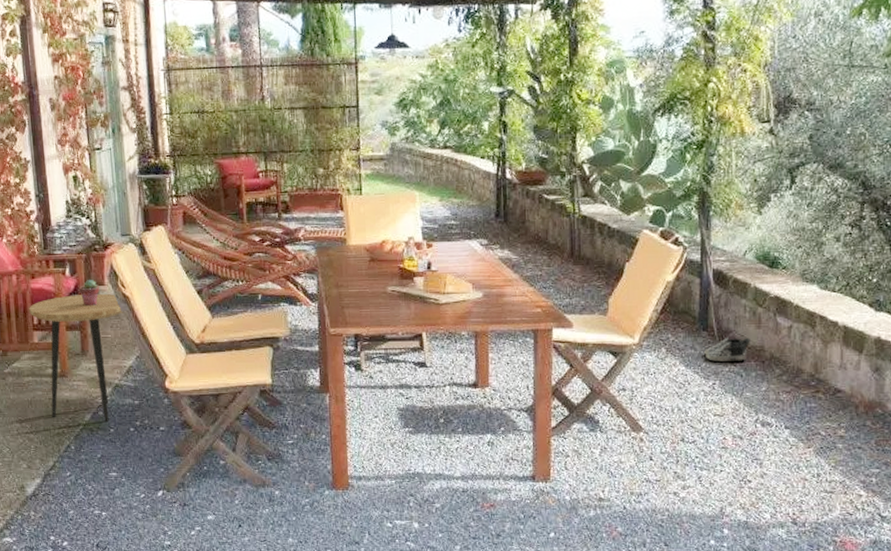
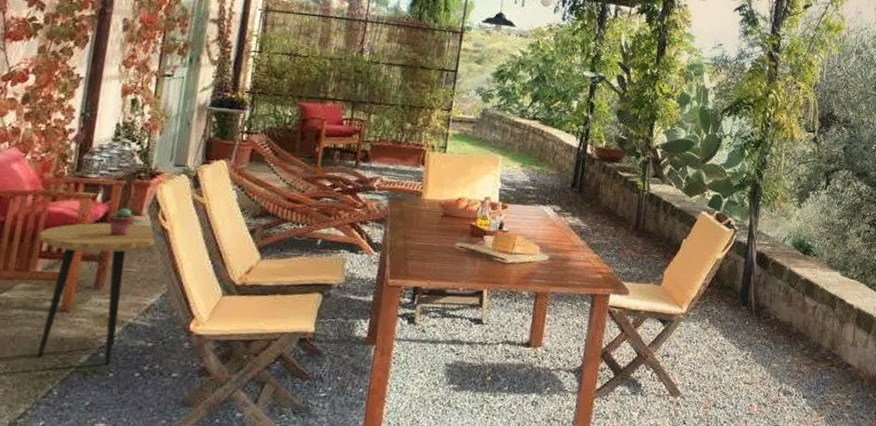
shoe: present [704,338,750,361] -> none [742,313,782,335]

